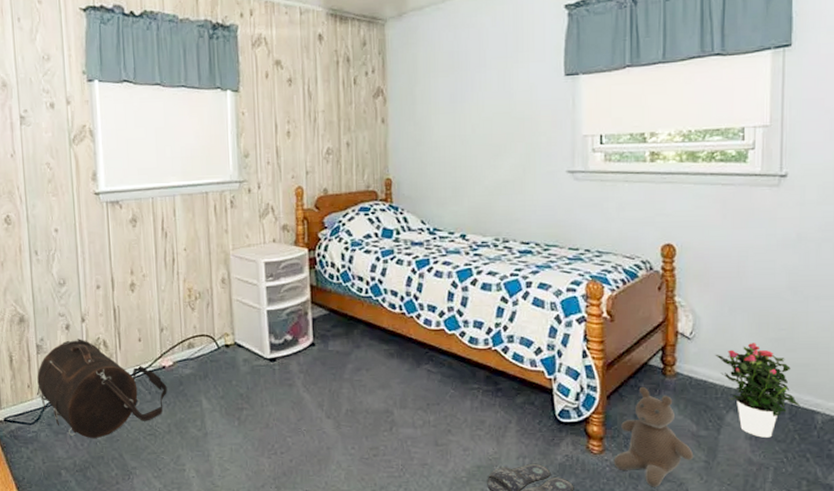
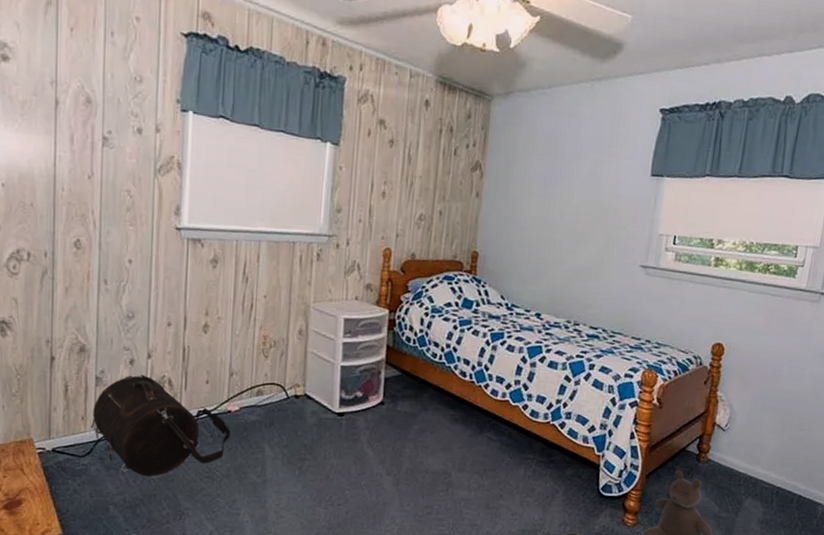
potted flower: present [715,343,801,438] -> none [744,439,807,523]

